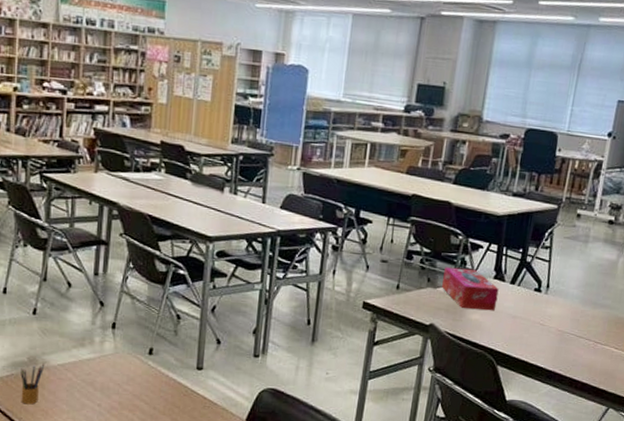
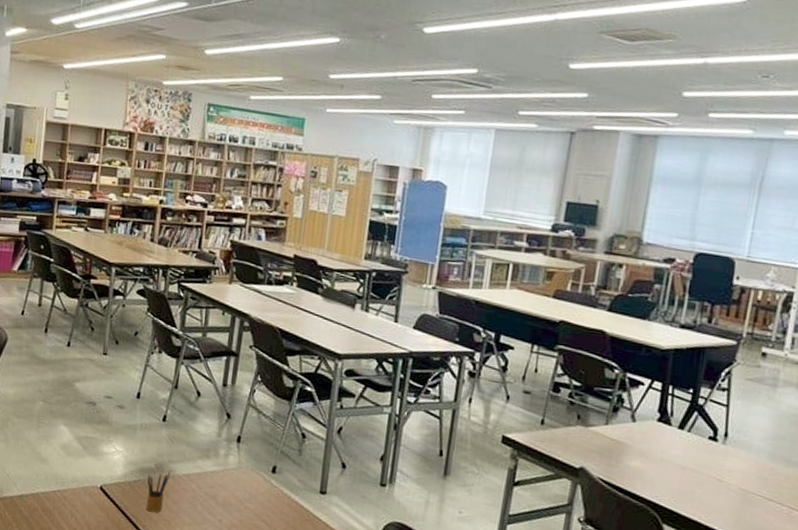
tissue box: present [442,267,499,311] -> none [594,403,664,459]

